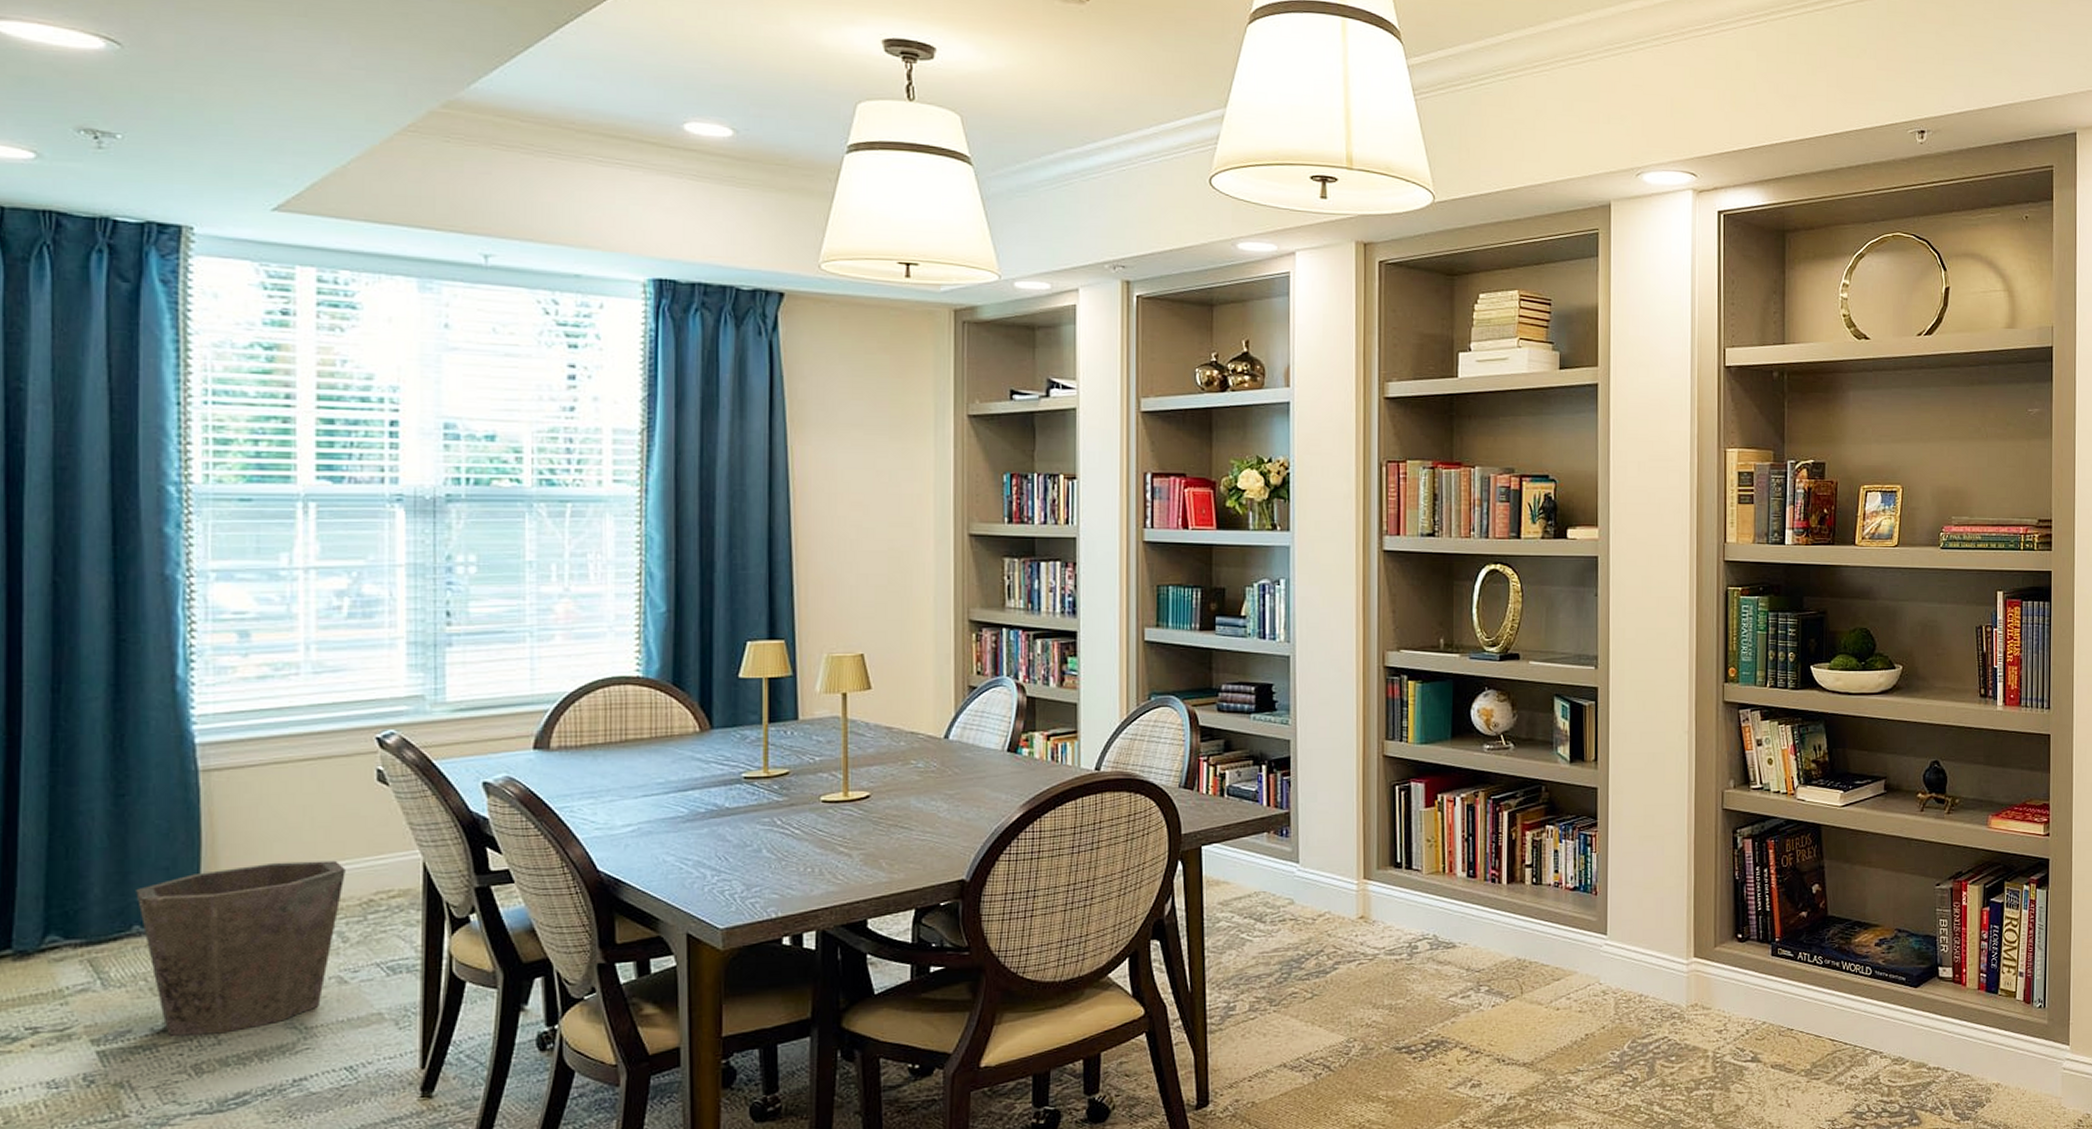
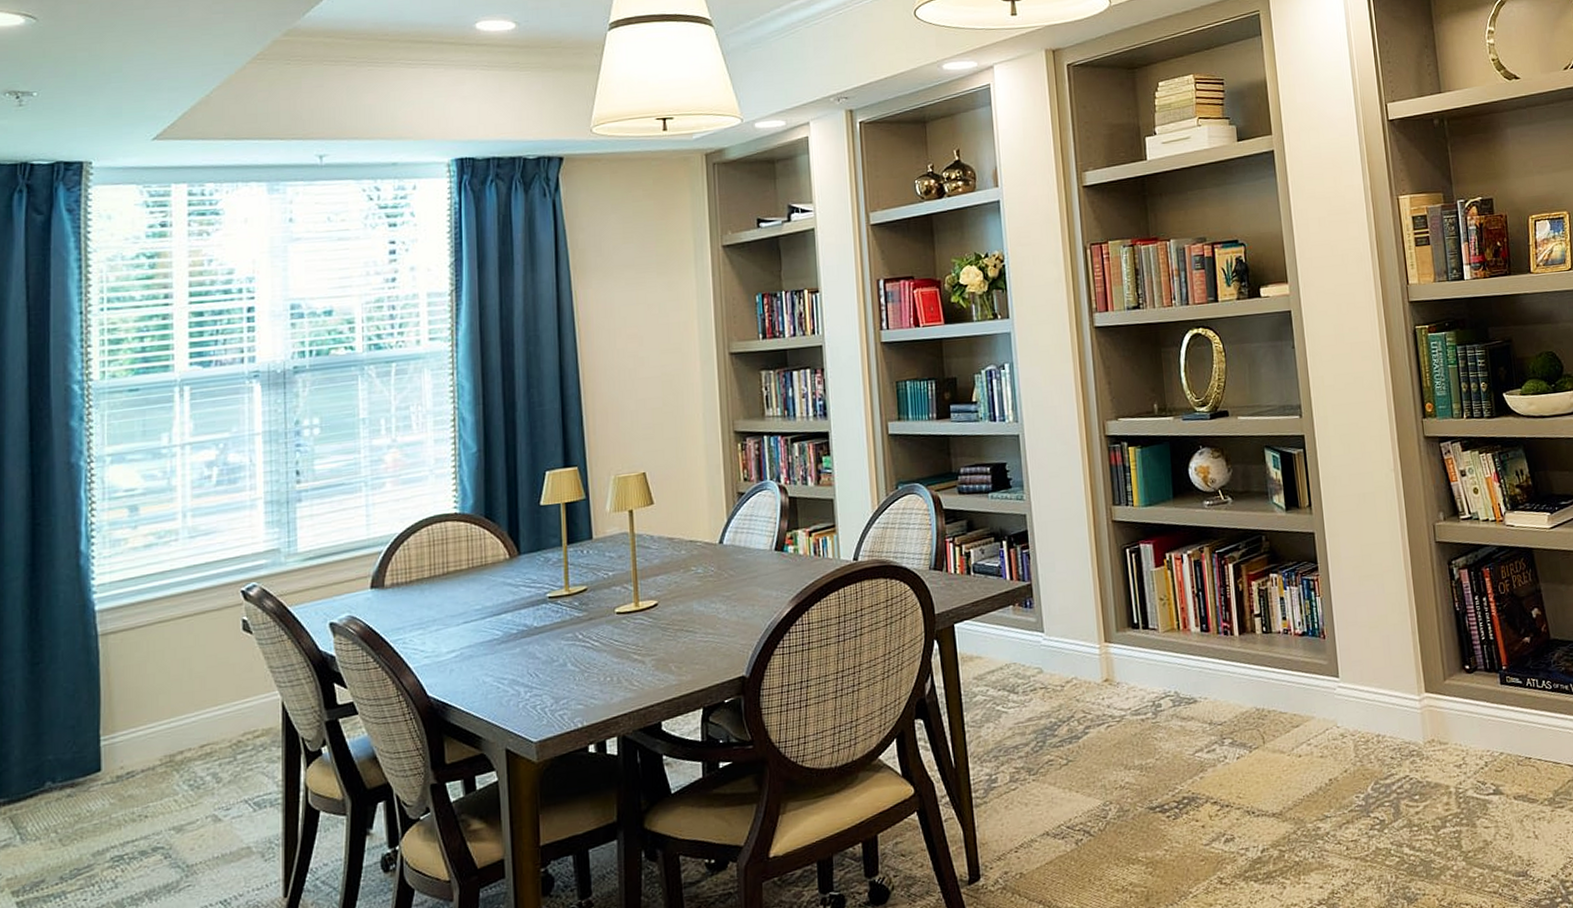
waste bin: present [136,860,345,1036] -> none [48,707,218,883]

